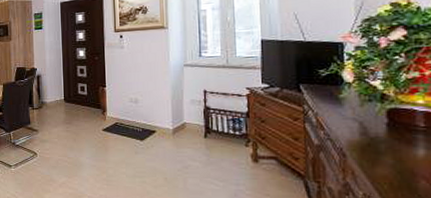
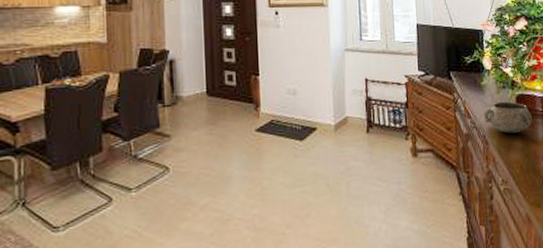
decorative bowl: none [341,115,409,148] -> present [483,101,532,134]

